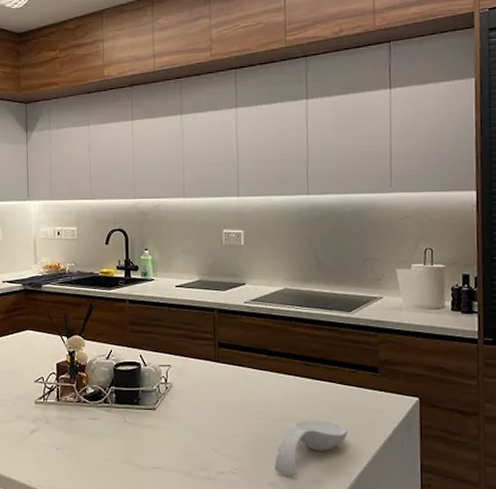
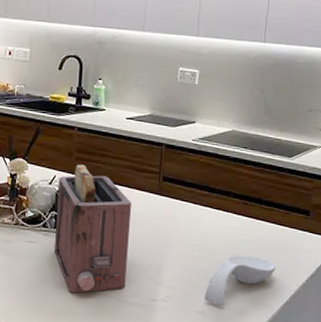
toaster: none [116,336,191,469] -> present [54,164,131,293]

